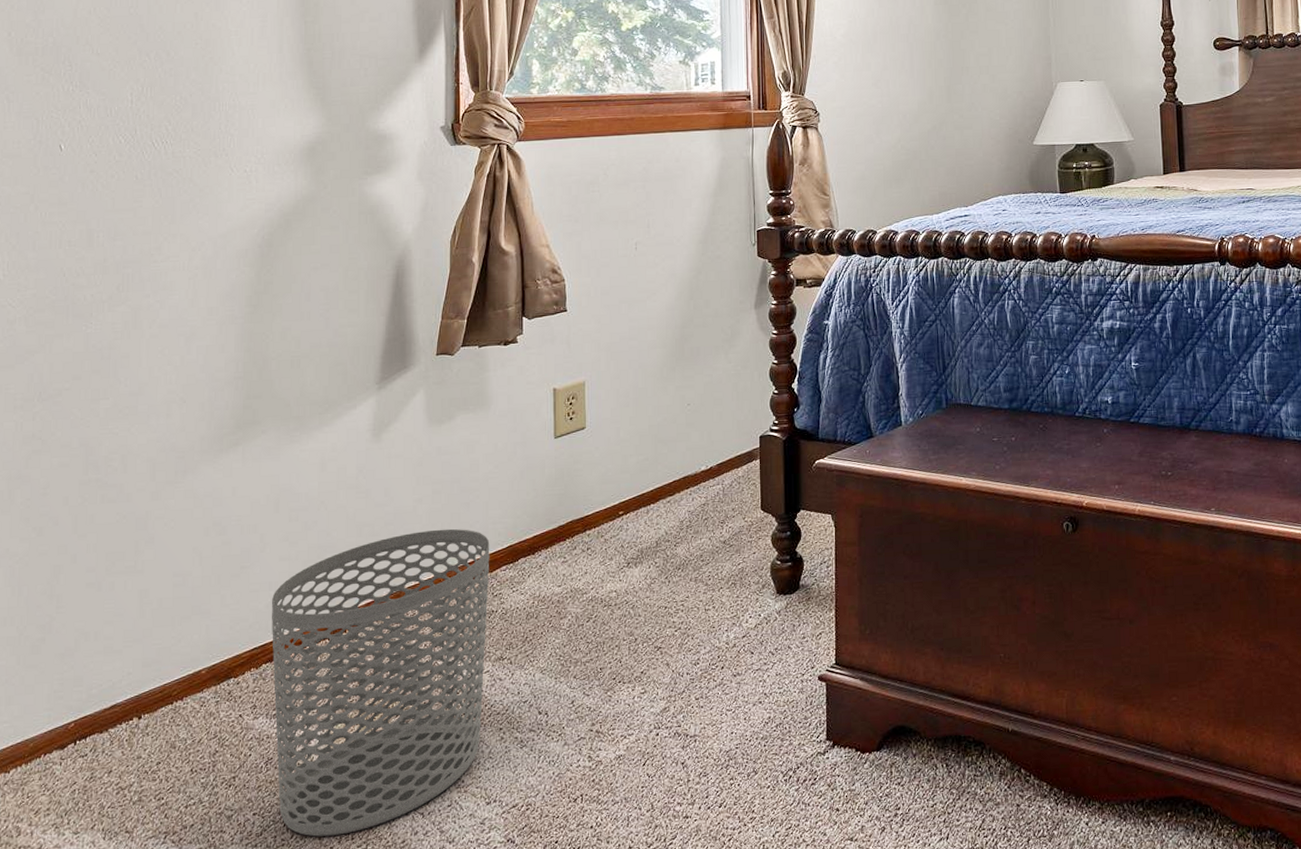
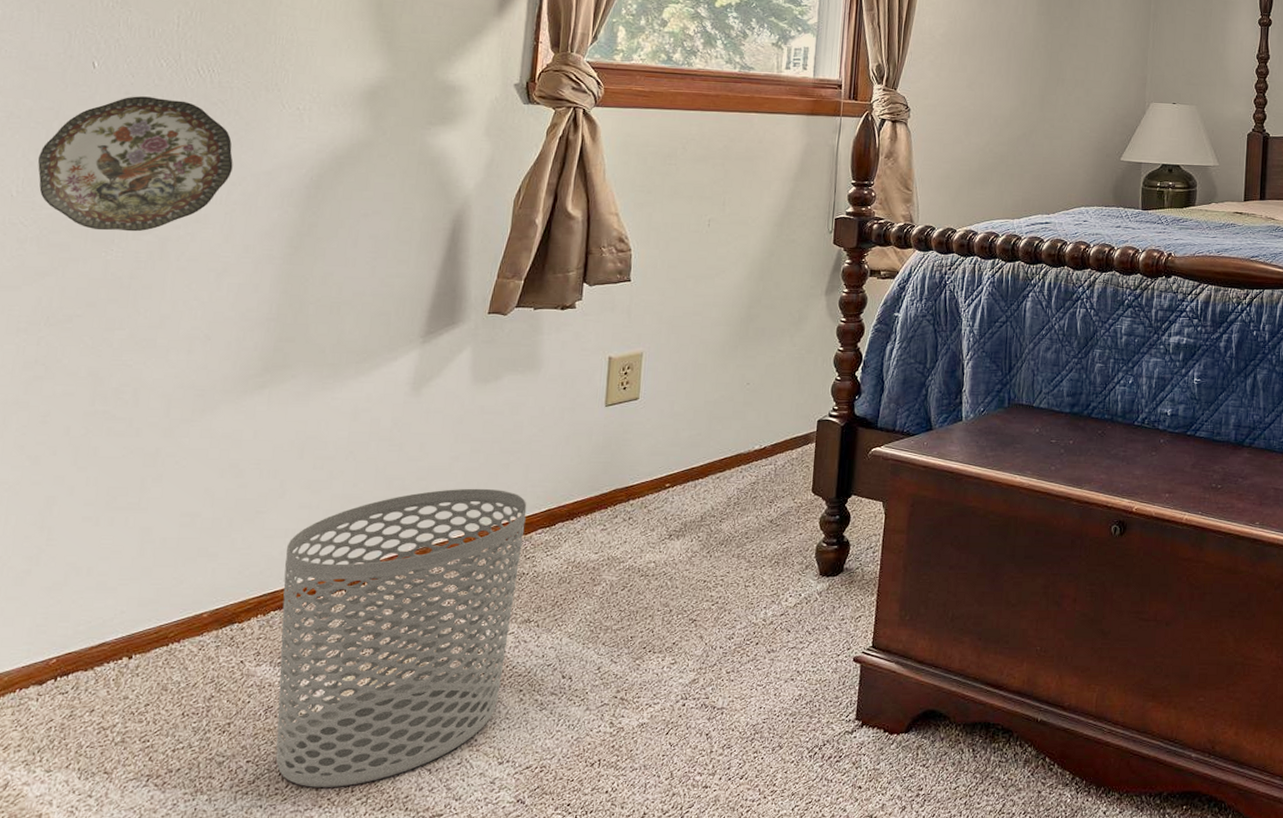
decorative plate: none [19,173,192,306] -> present [37,96,233,232]

